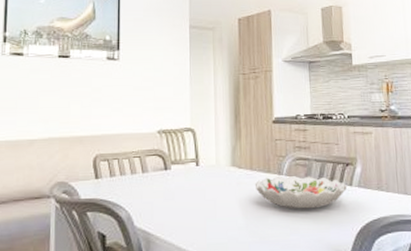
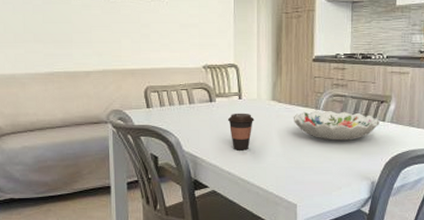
coffee cup: none [185,181,213,224] -> present [228,113,254,150]

